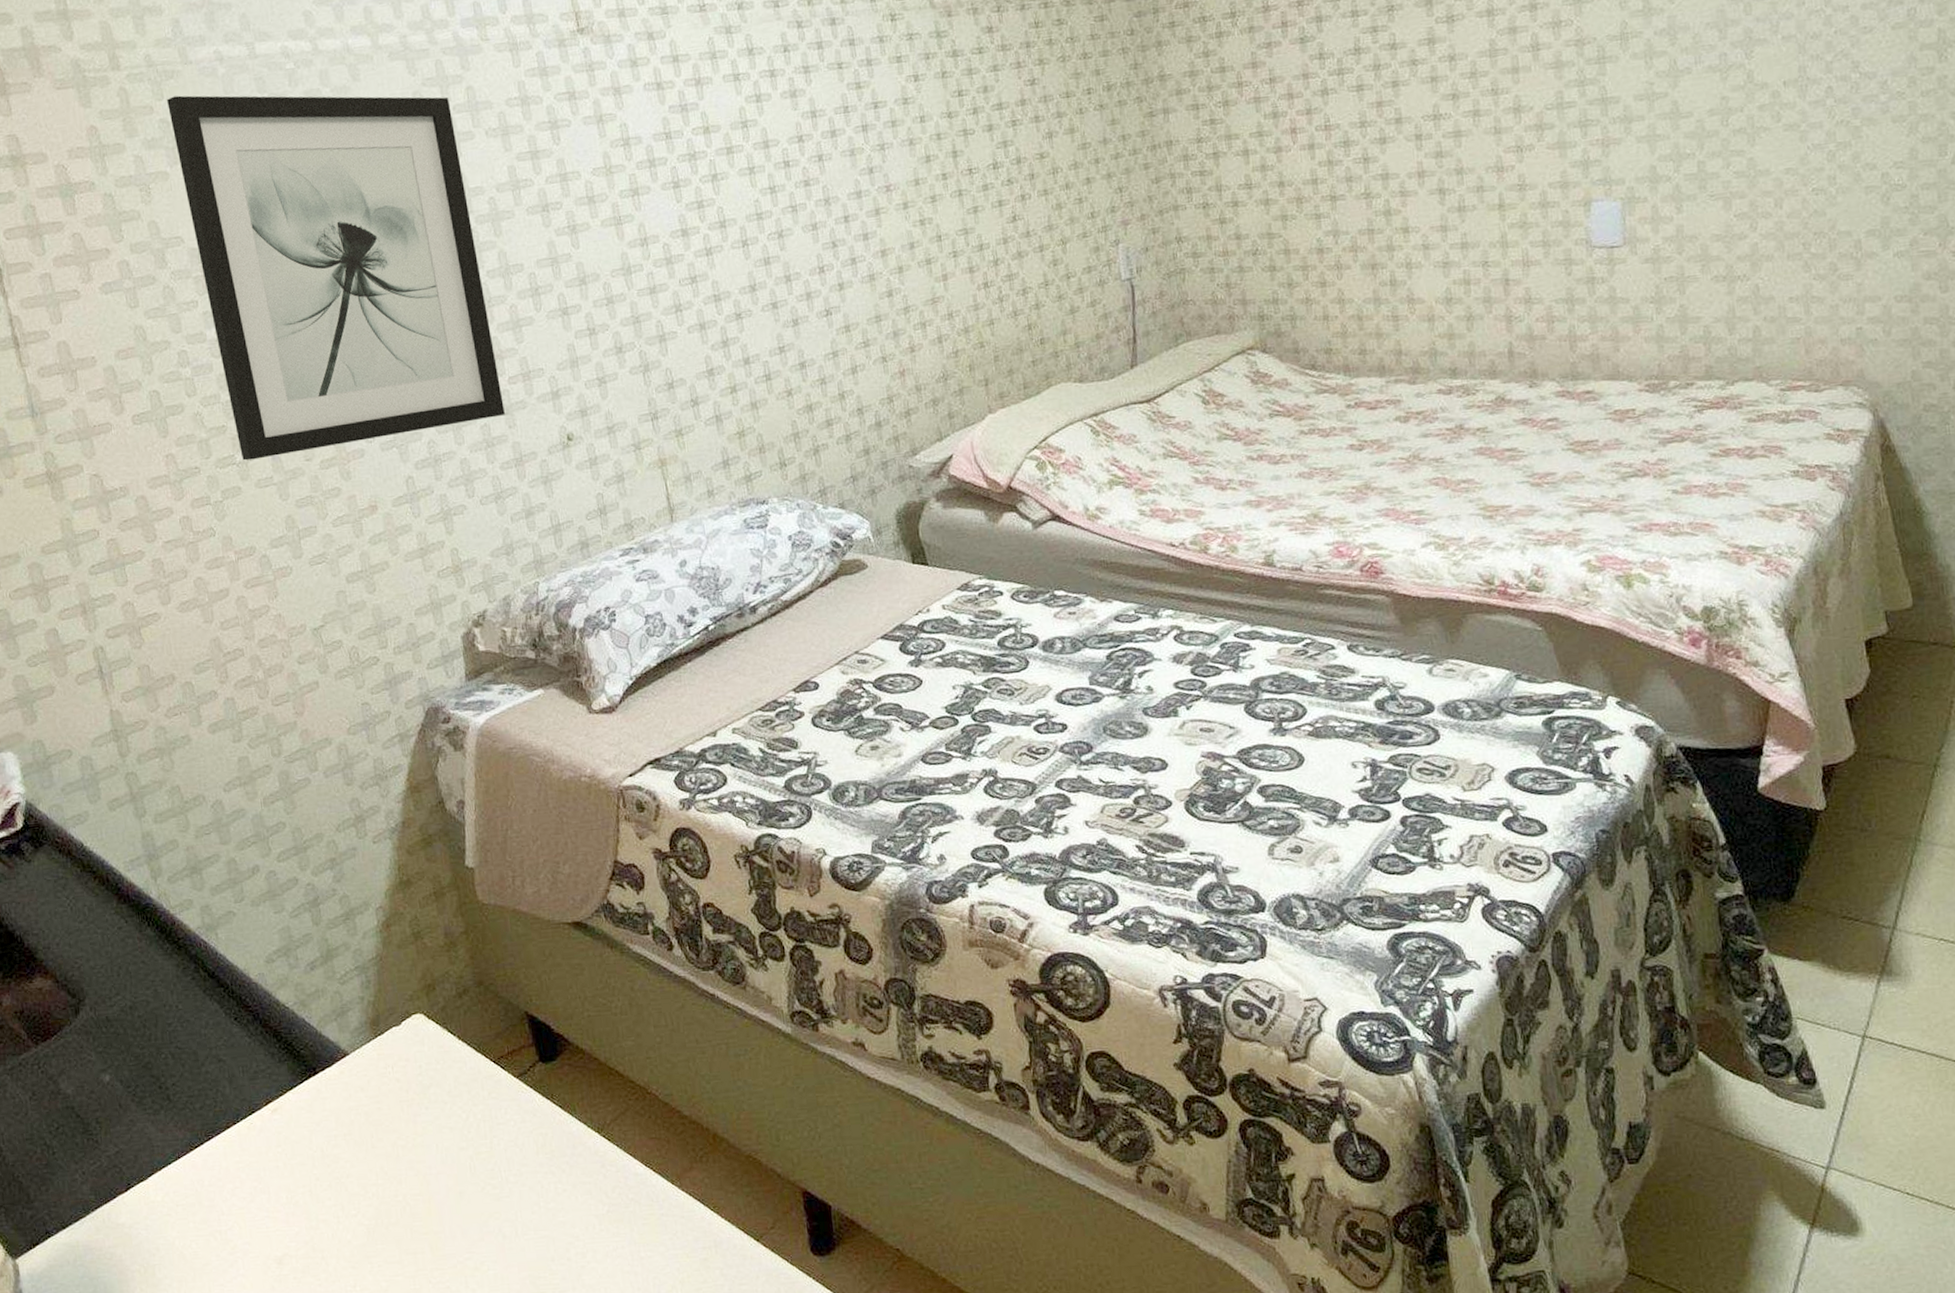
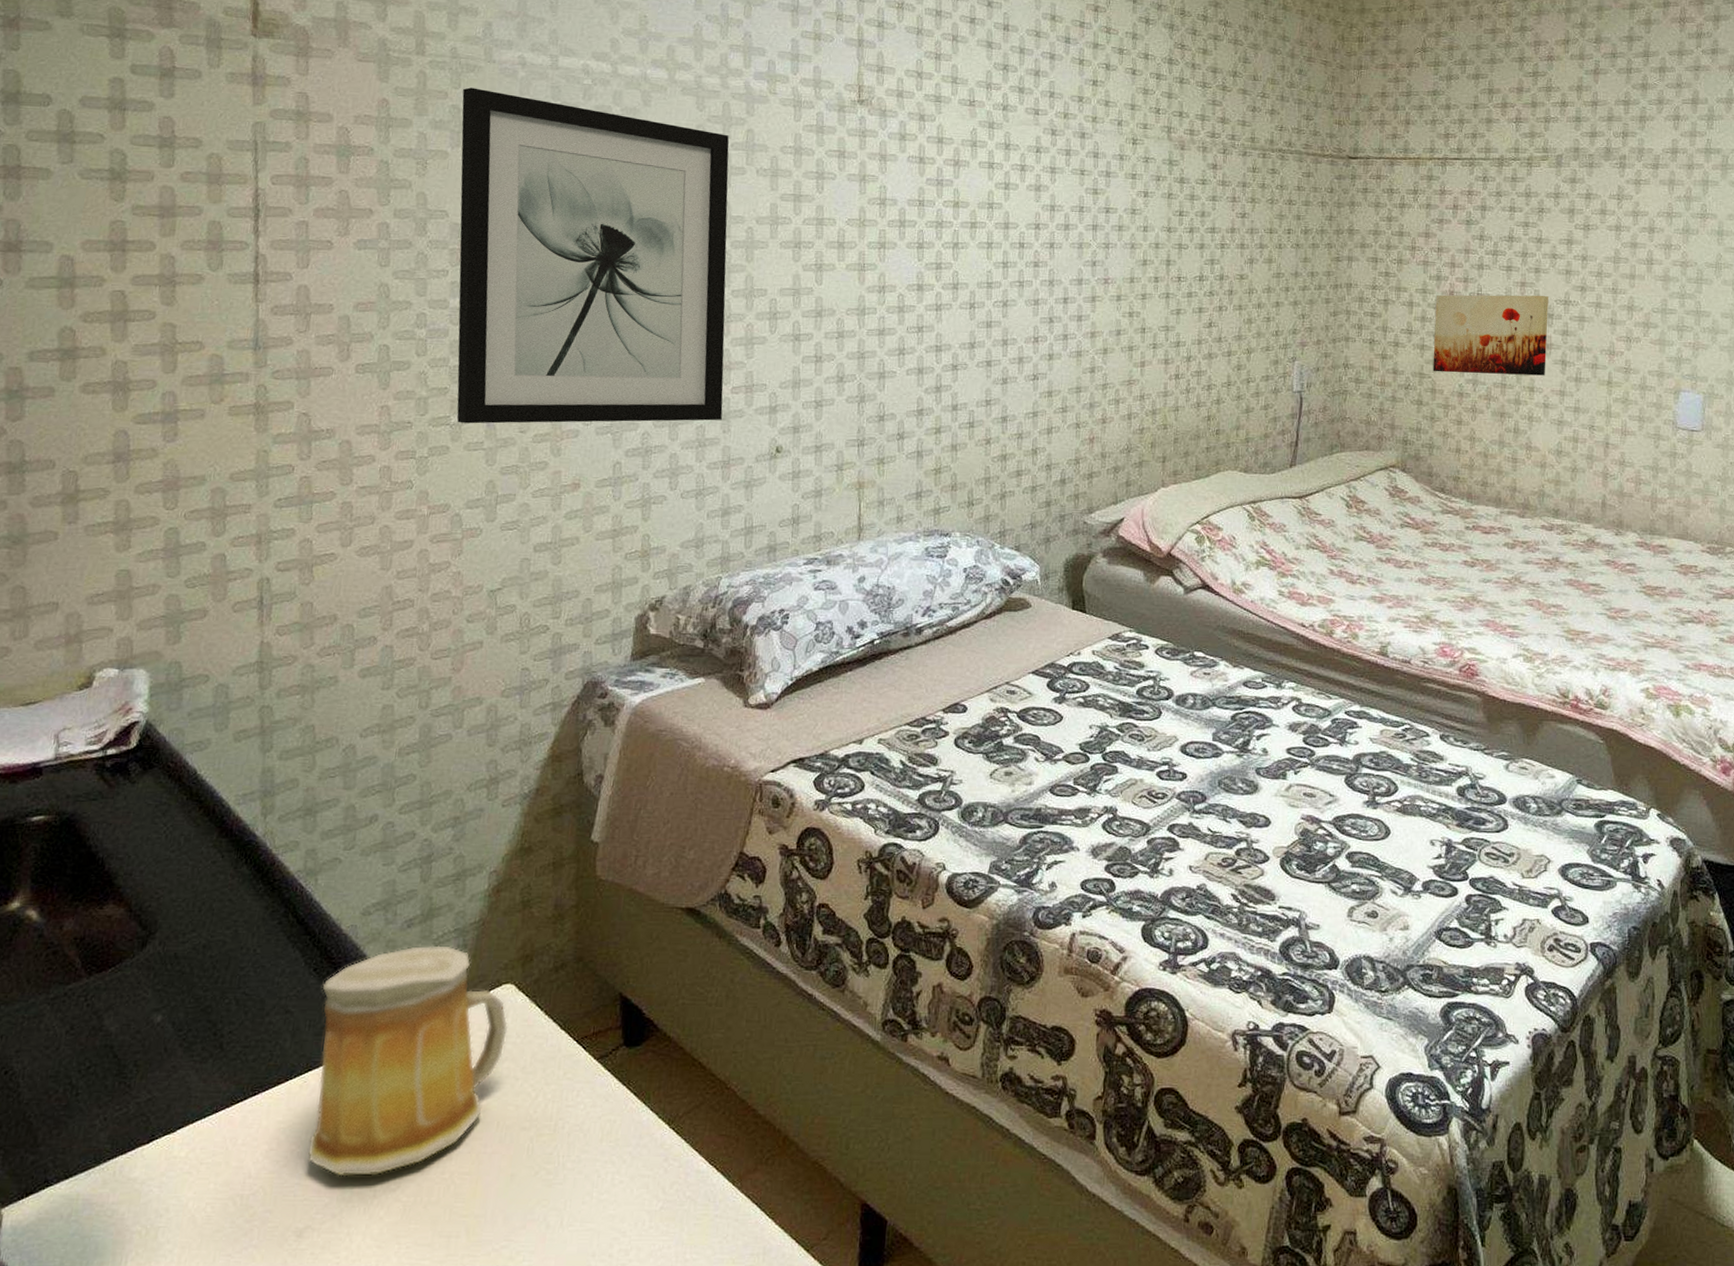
mug: none [245,983,427,1207] -> present [307,945,509,1177]
wall art: none [1275,112,1420,229] -> present [1432,295,1548,376]

